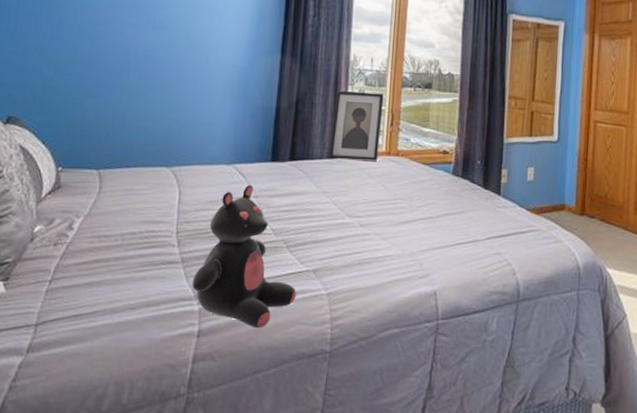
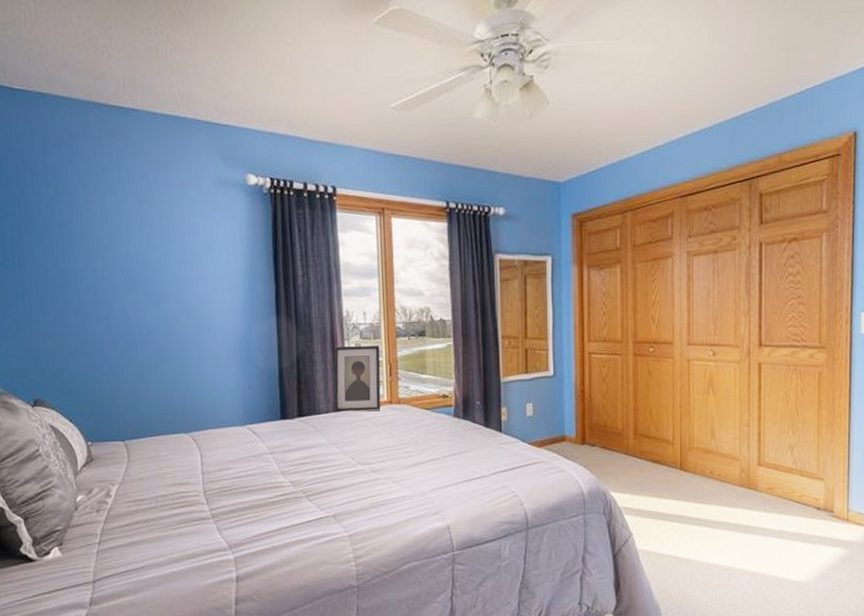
stuffed animal: present [191,184,297,329] -> none [224,442,321,571]

